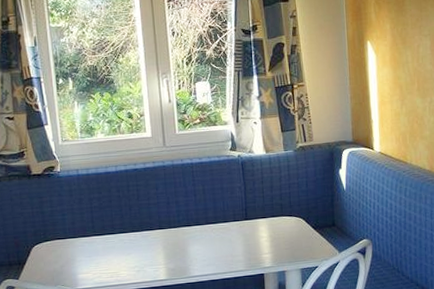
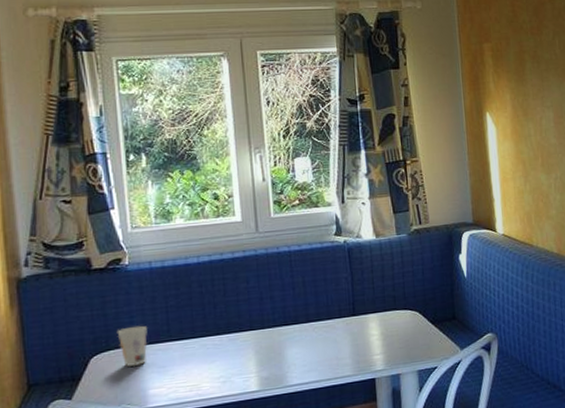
cup: none [52,222,77,256] -> present [117,325,148,367]

